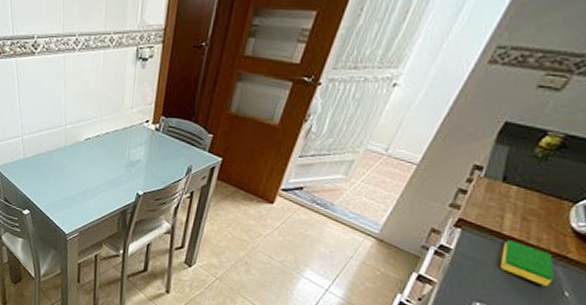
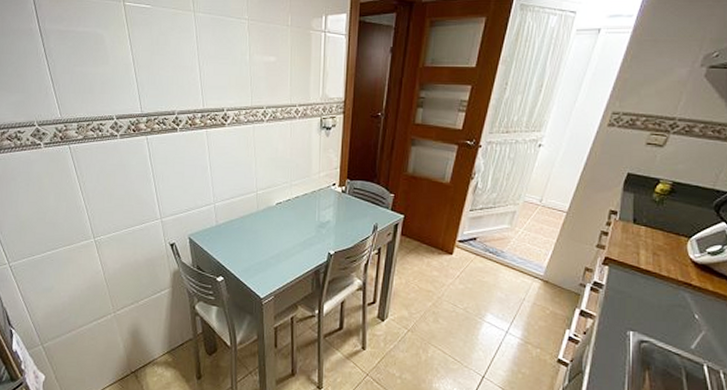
dish sponge: present [500,239,555,286] -> none [642,272,684,311]

